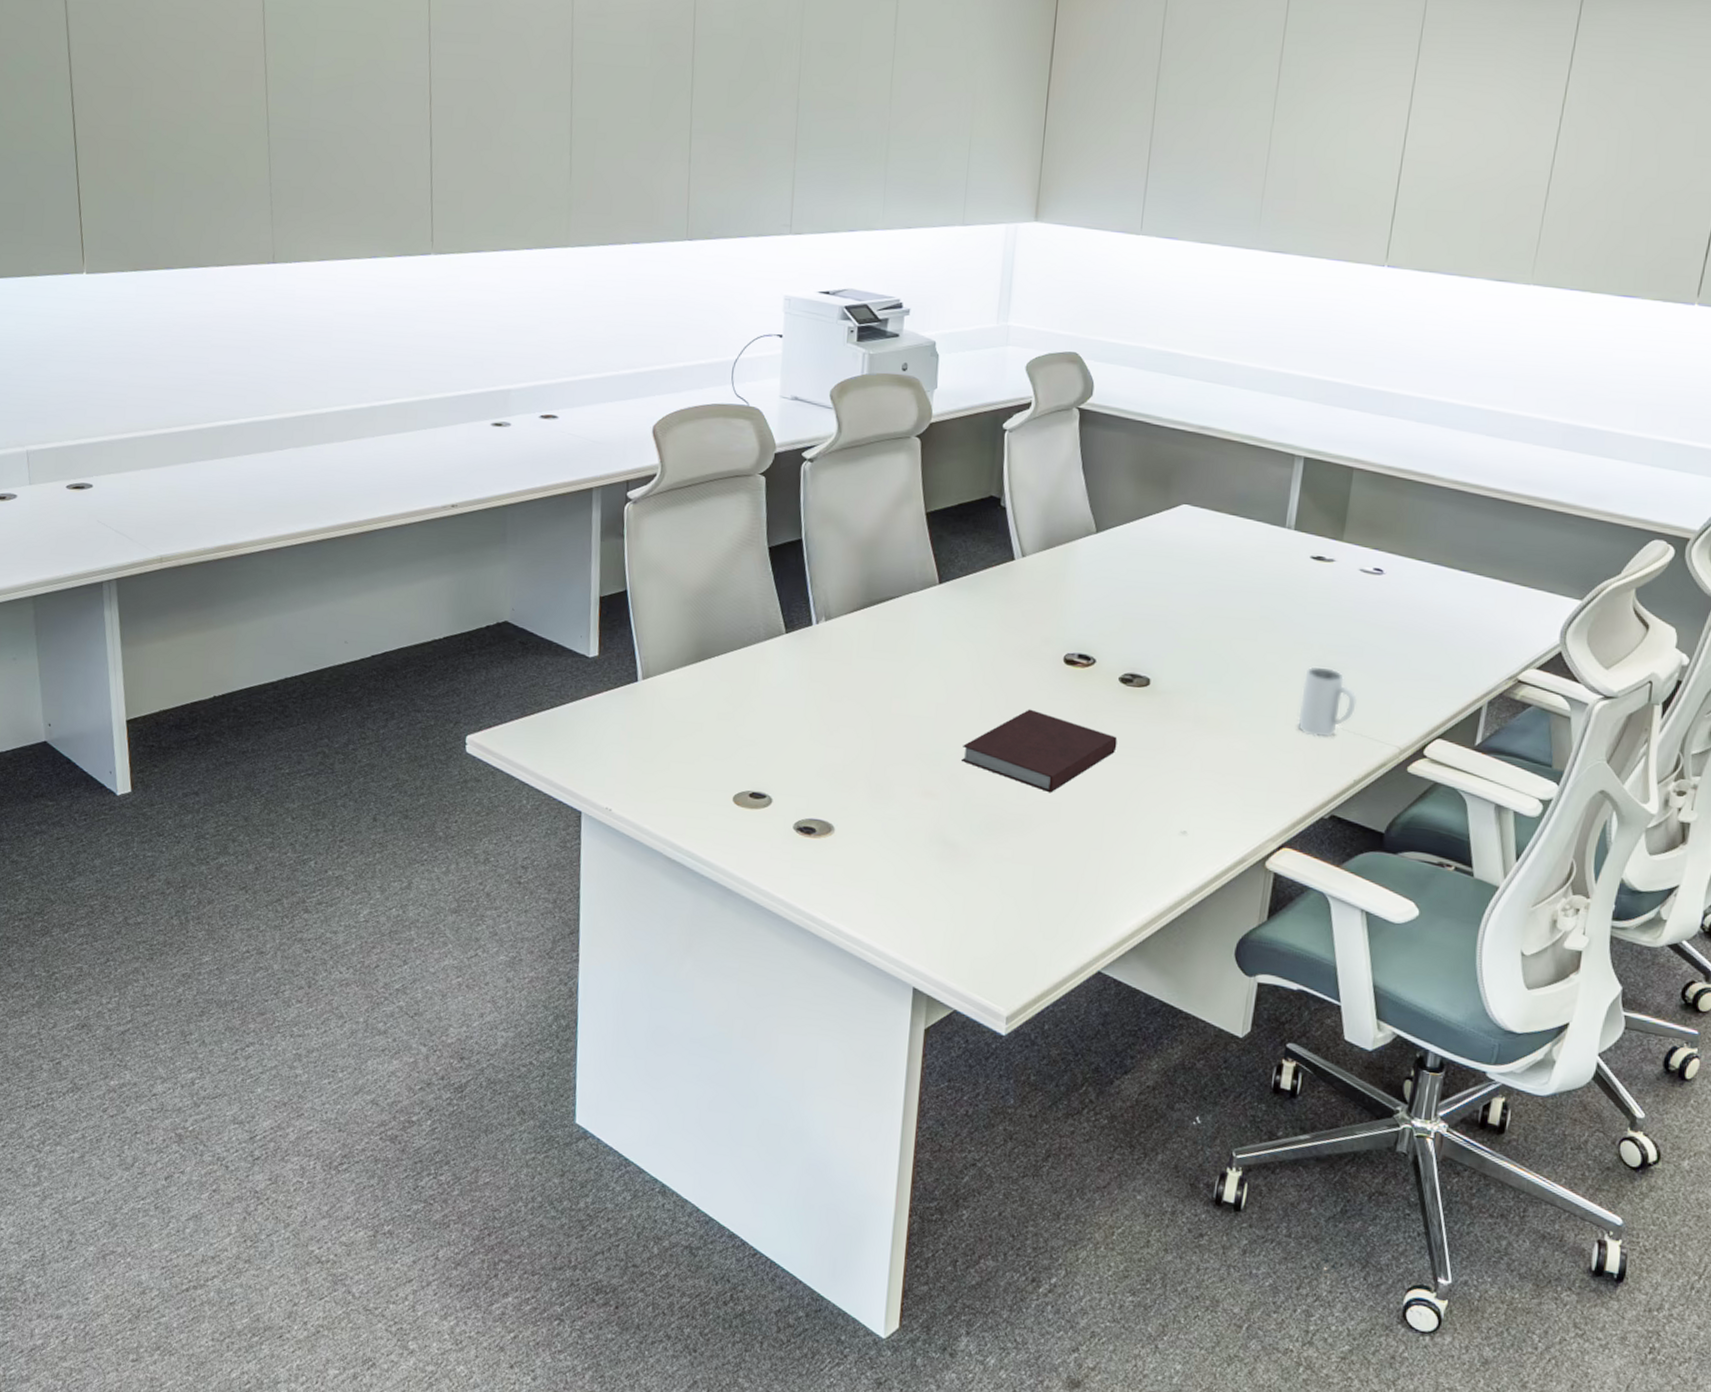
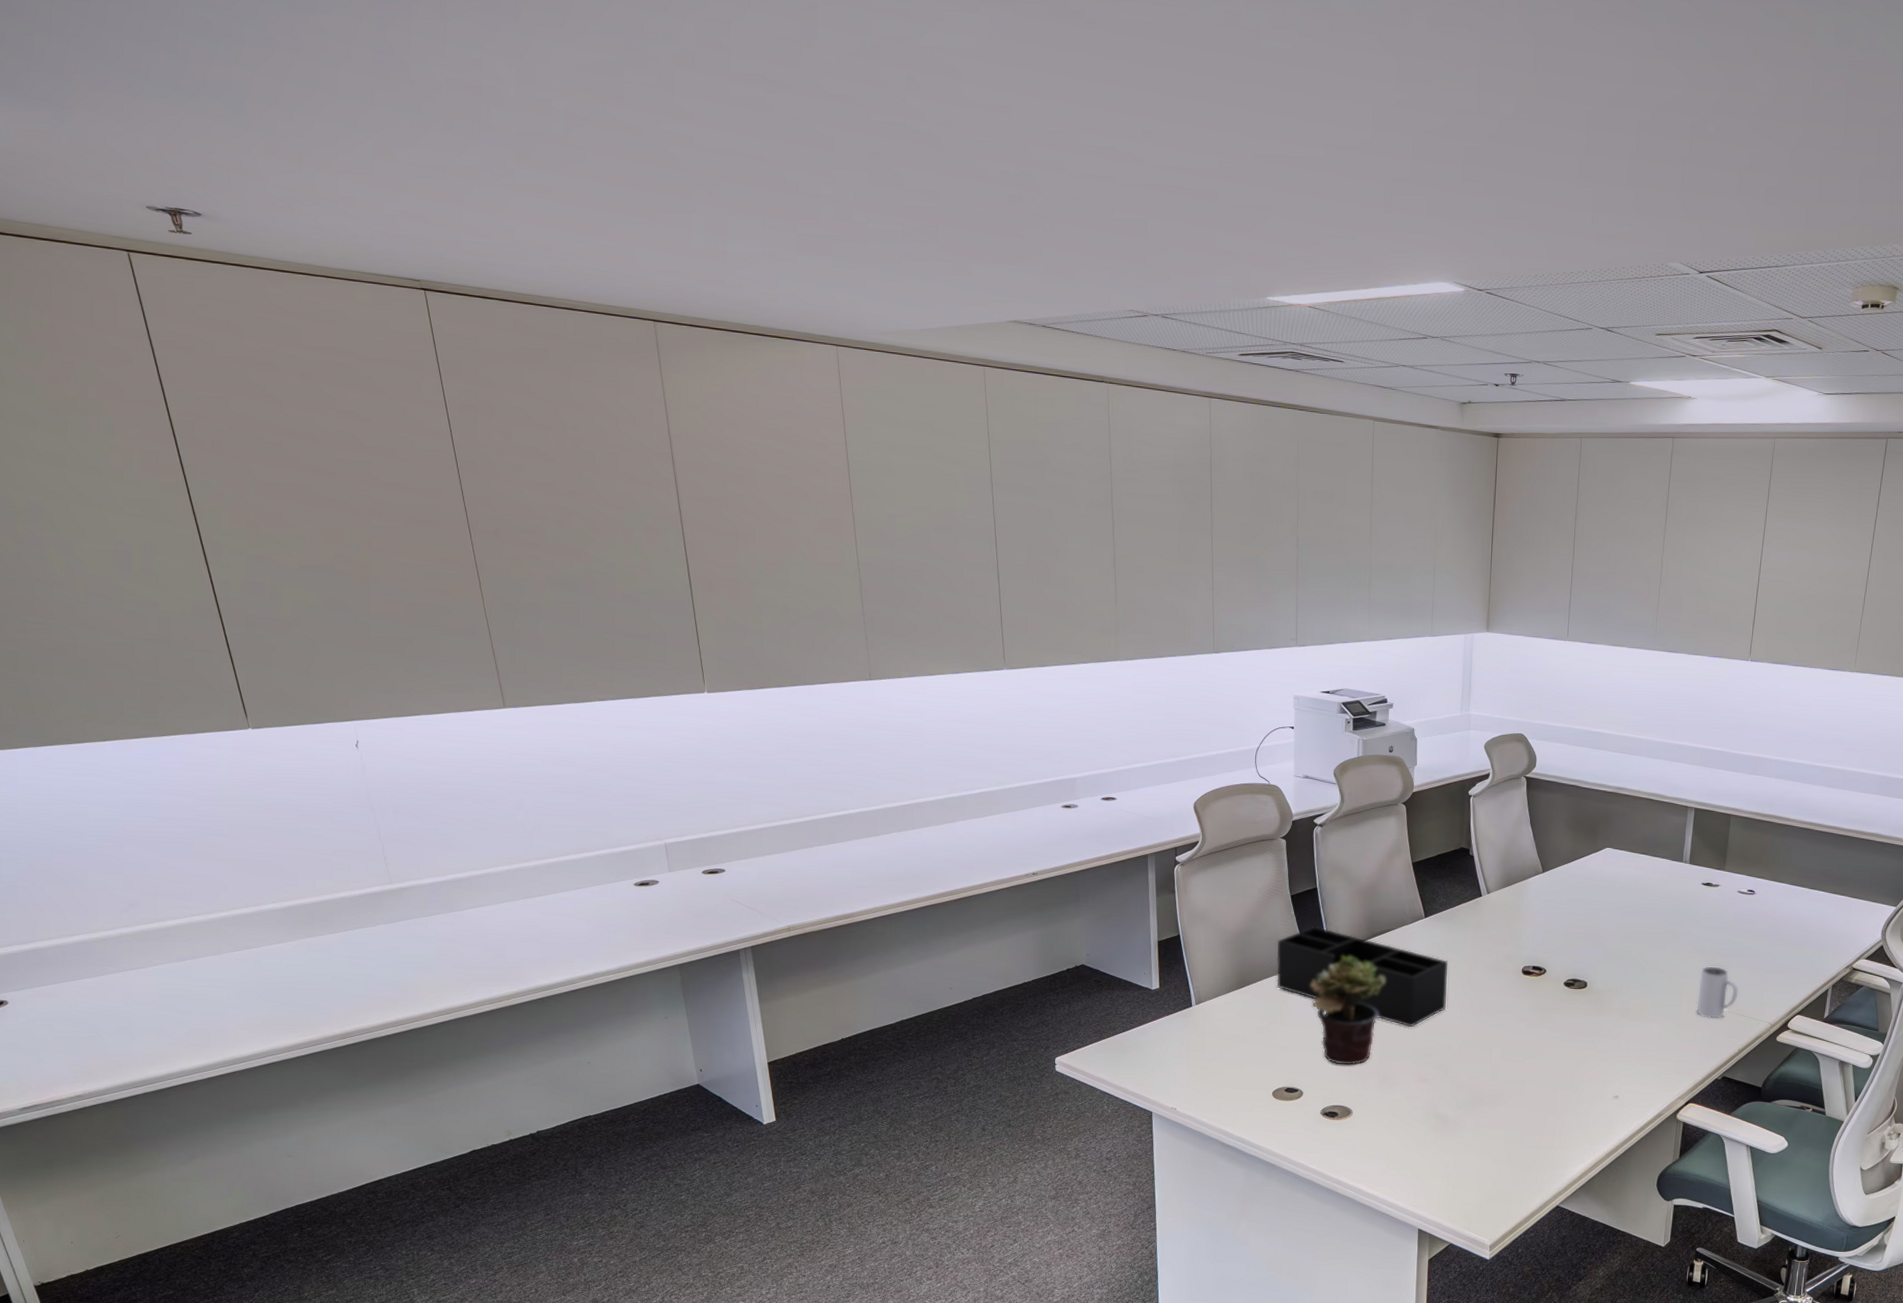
desk organizer: none [745,588,966,725] -> present [1276,926,1448,1028]
potted plant: none [787,627,886,768] -> present [1309,955,1387,1065]
notebook: present [962,709,1118,793] -> none [1448,1010,1565,1074]

